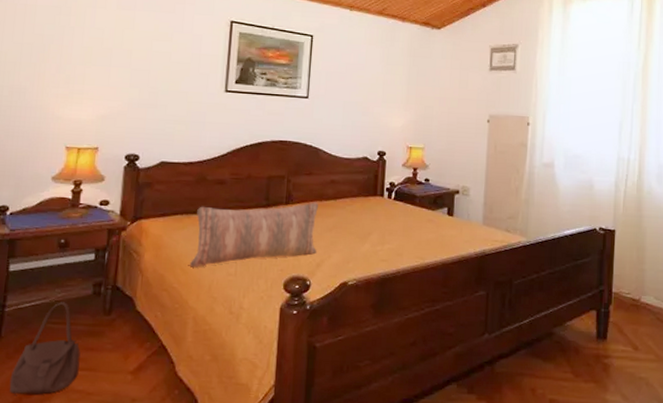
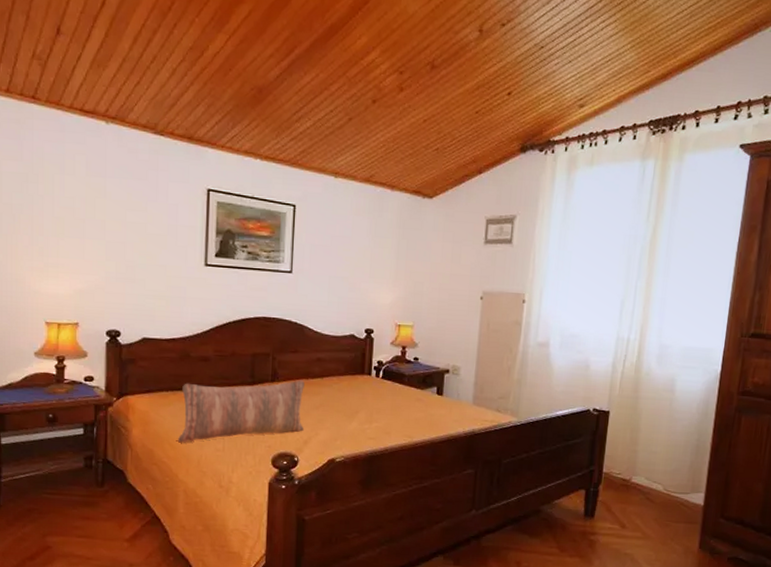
handbag: present [9,302,81,395] -> none [12,474,78,558]

